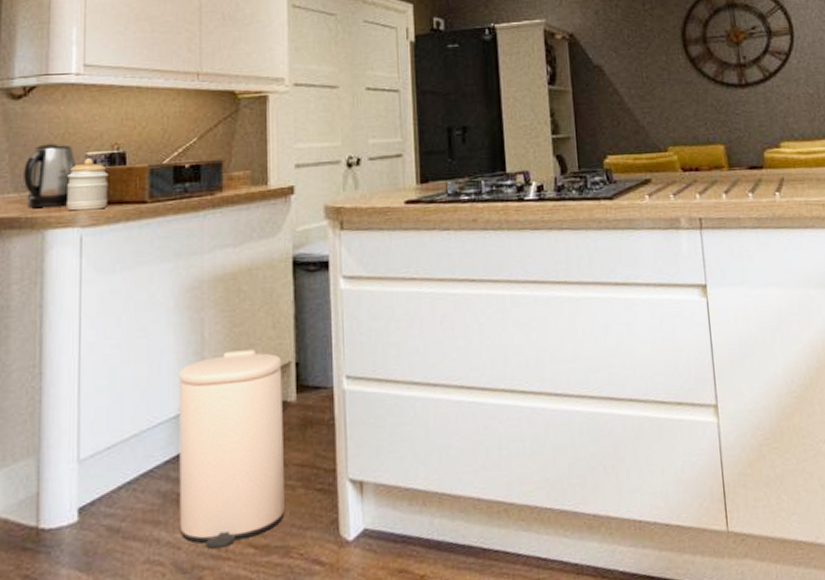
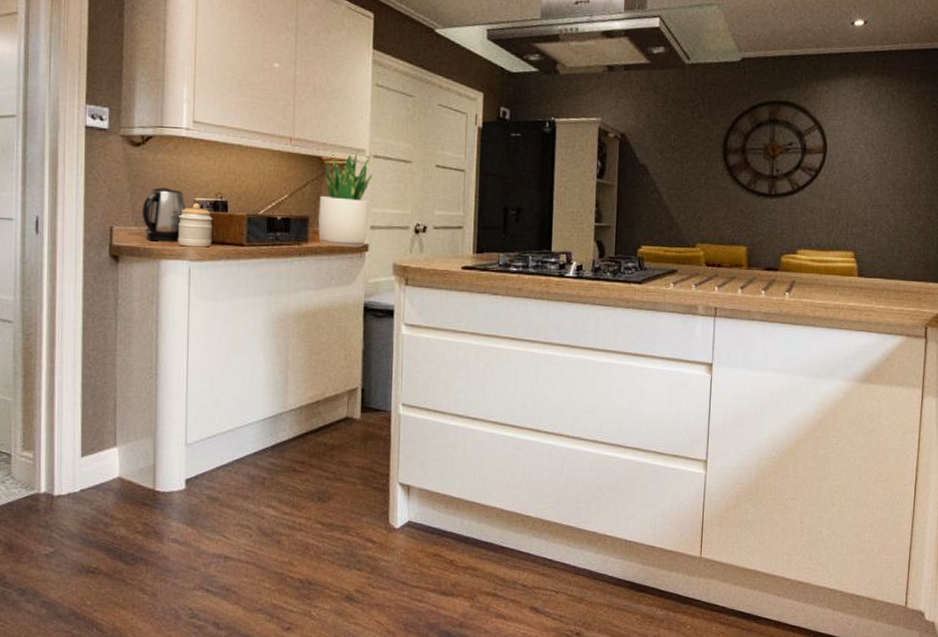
pedal bin: present [179,349,285,549] -> none [264,374,350,521]
planter: none [234,80,295,193] -> present [318,151,373,248]

